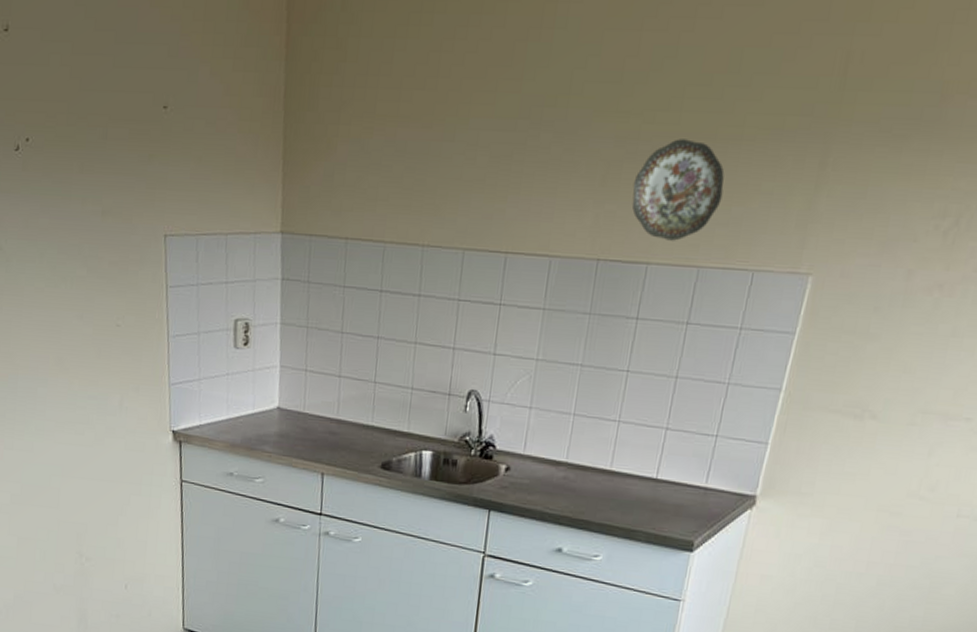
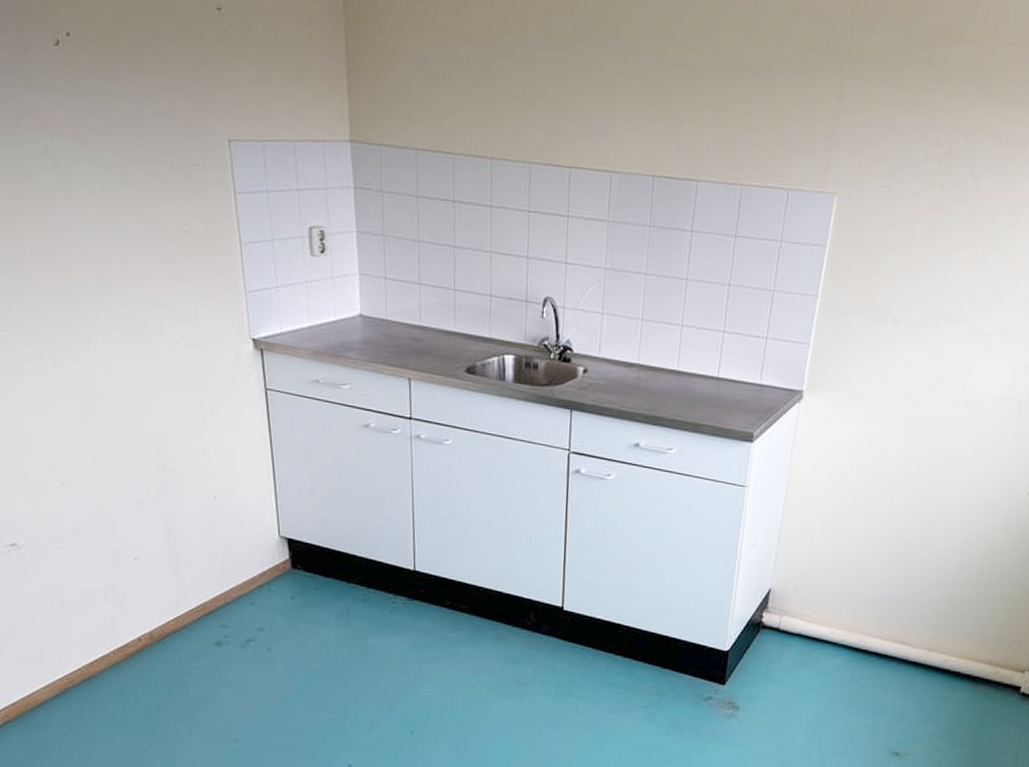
decorative plate: present [632,139,725,241] -> none [680,67,759,161]

